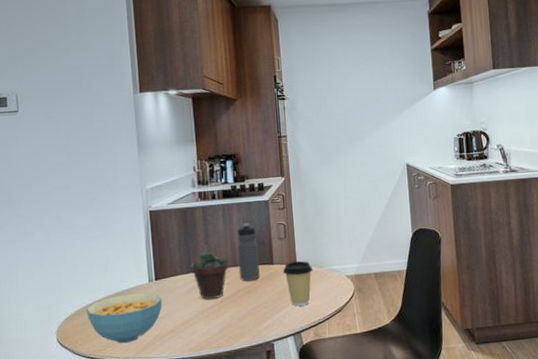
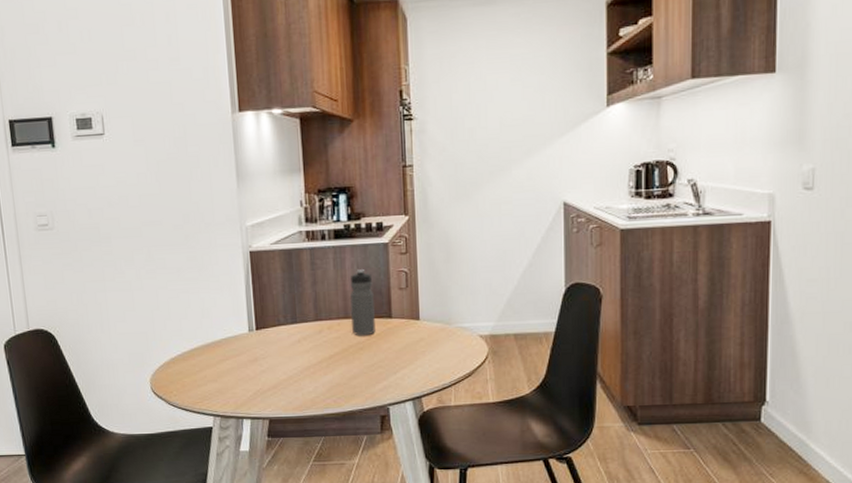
cereal bowl: present [86,293,162,344] -> none [181,343,264,397]
succulent plant: present [190,236,229,300] -> none [295,283,340,355]
coffee cup: present [282,260,313,307] -> none [402,315,439,368]

